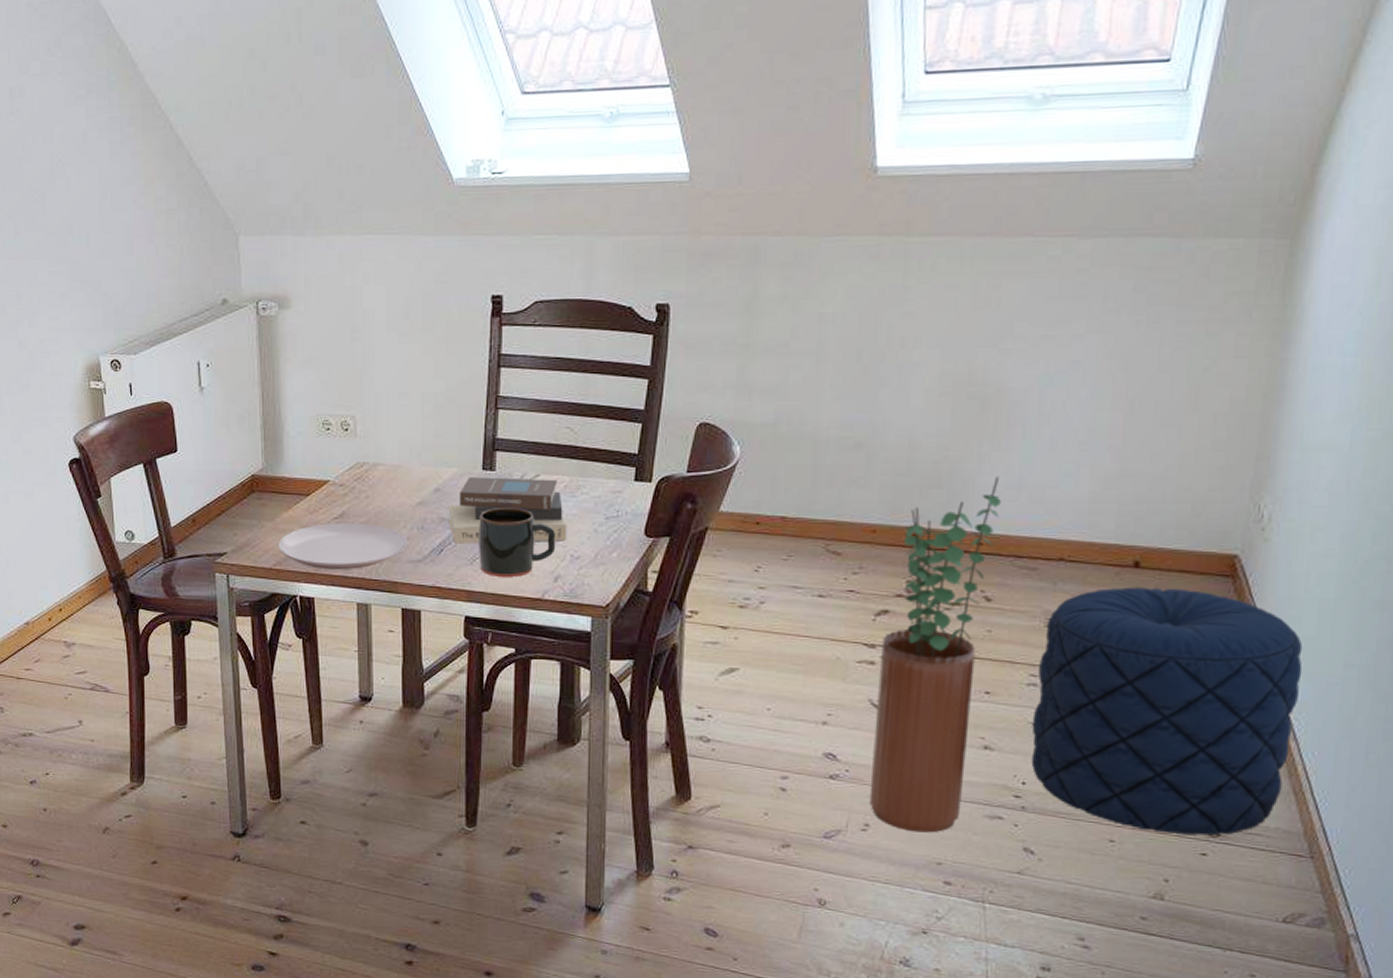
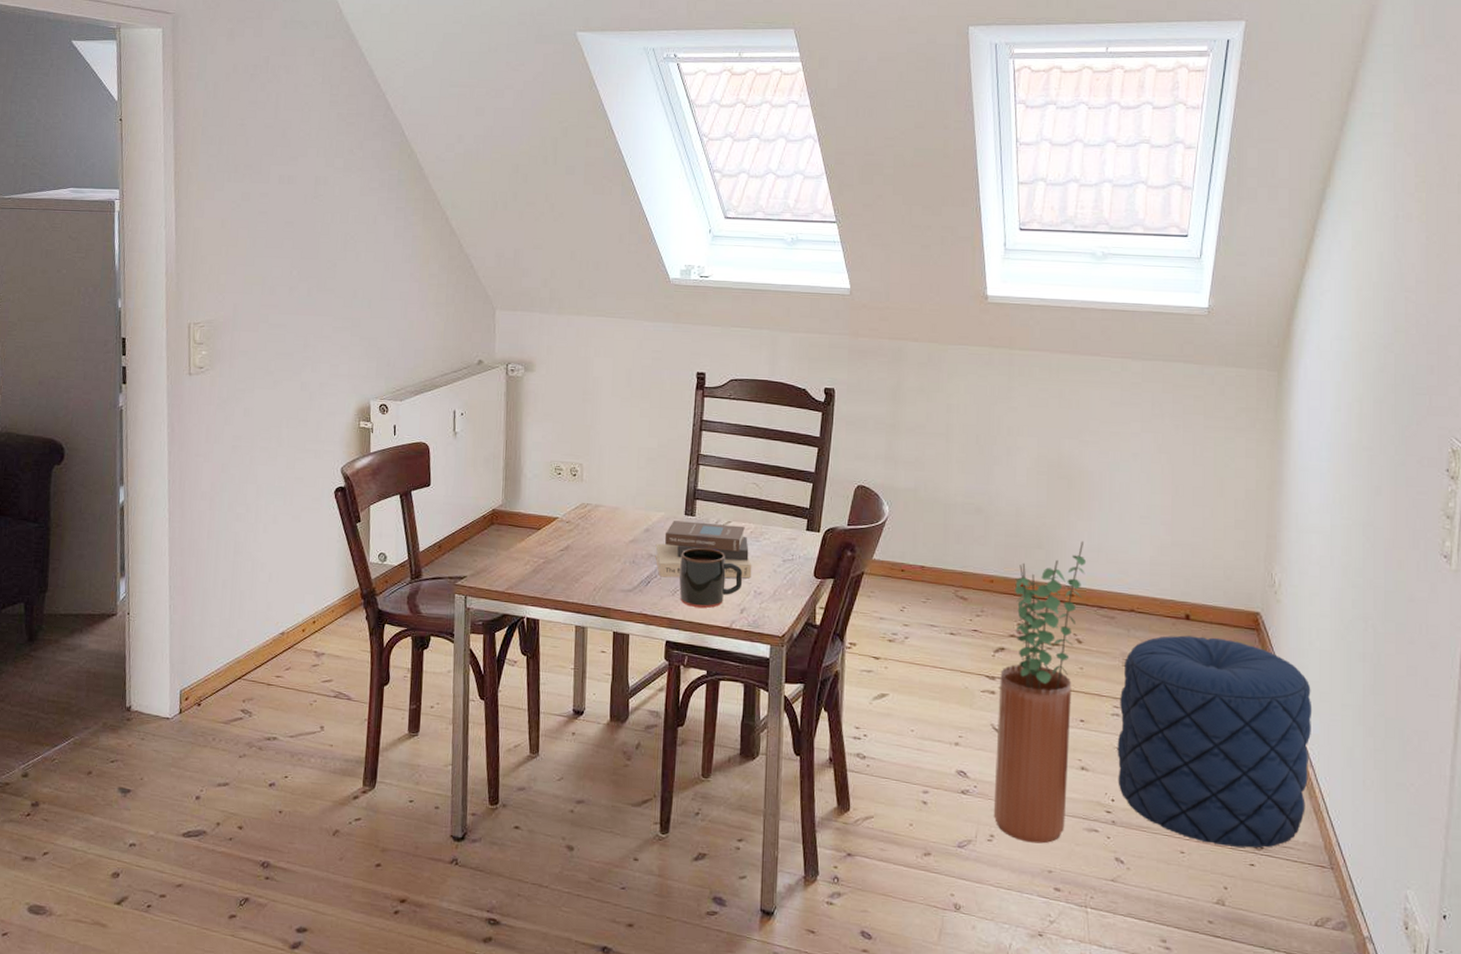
plate: present [278,522,408,570] -> none [511,554,621,596]

